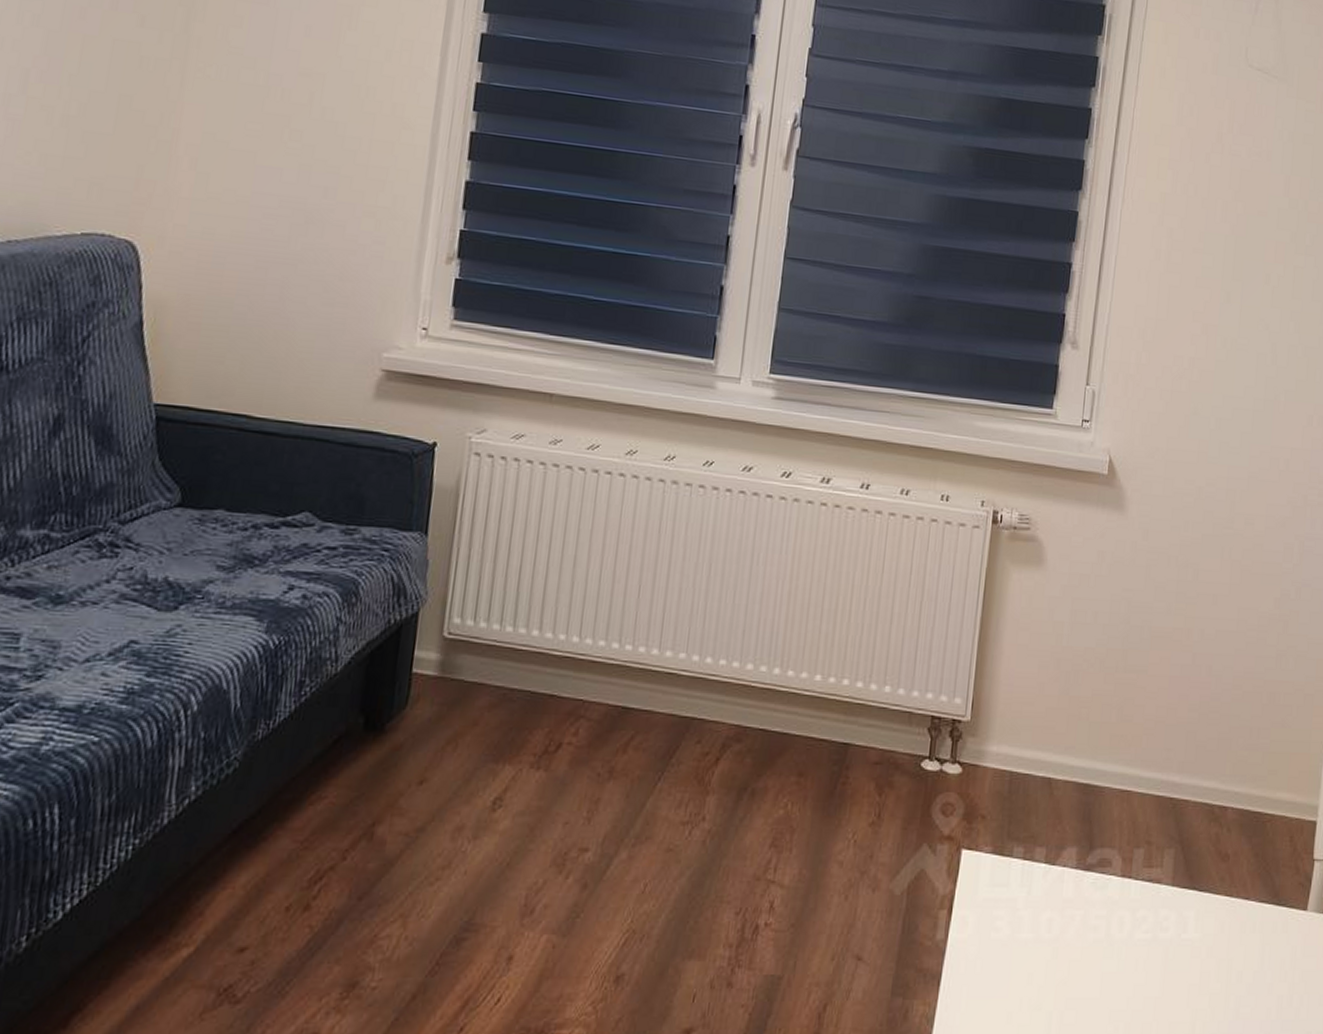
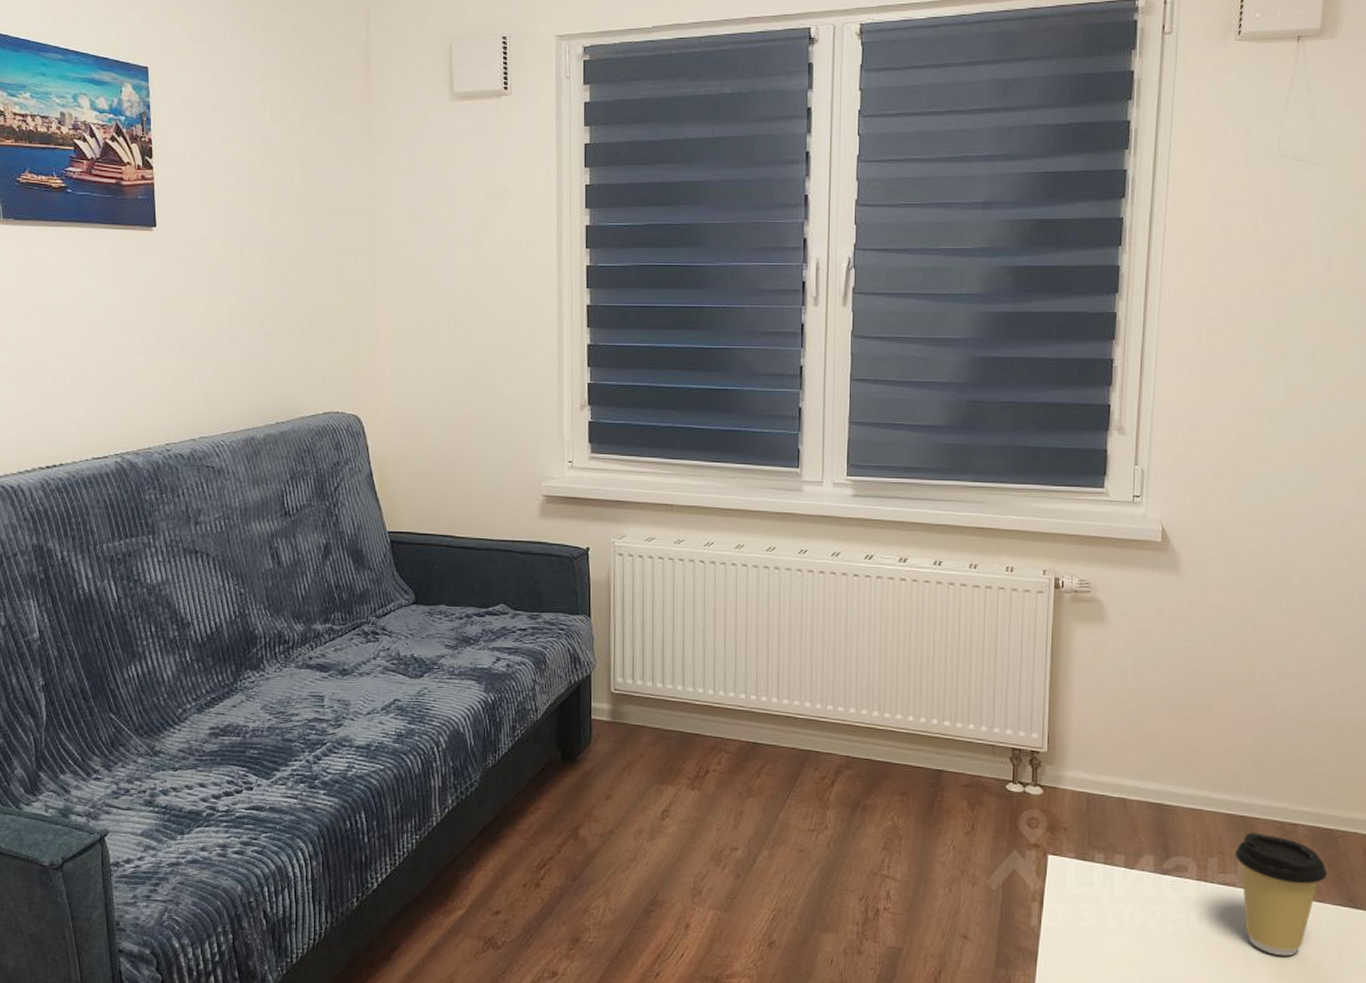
coffee cup: none [1162,818,1254,966] -> present [1235,832,1328,957]

